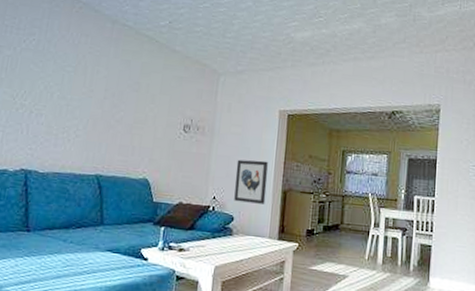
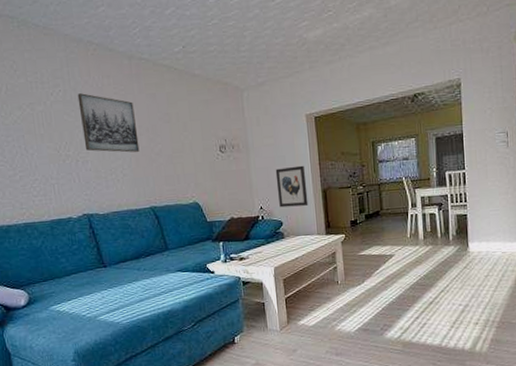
wall art: none [43,46,106,116] -> present [77,93,140,153]

